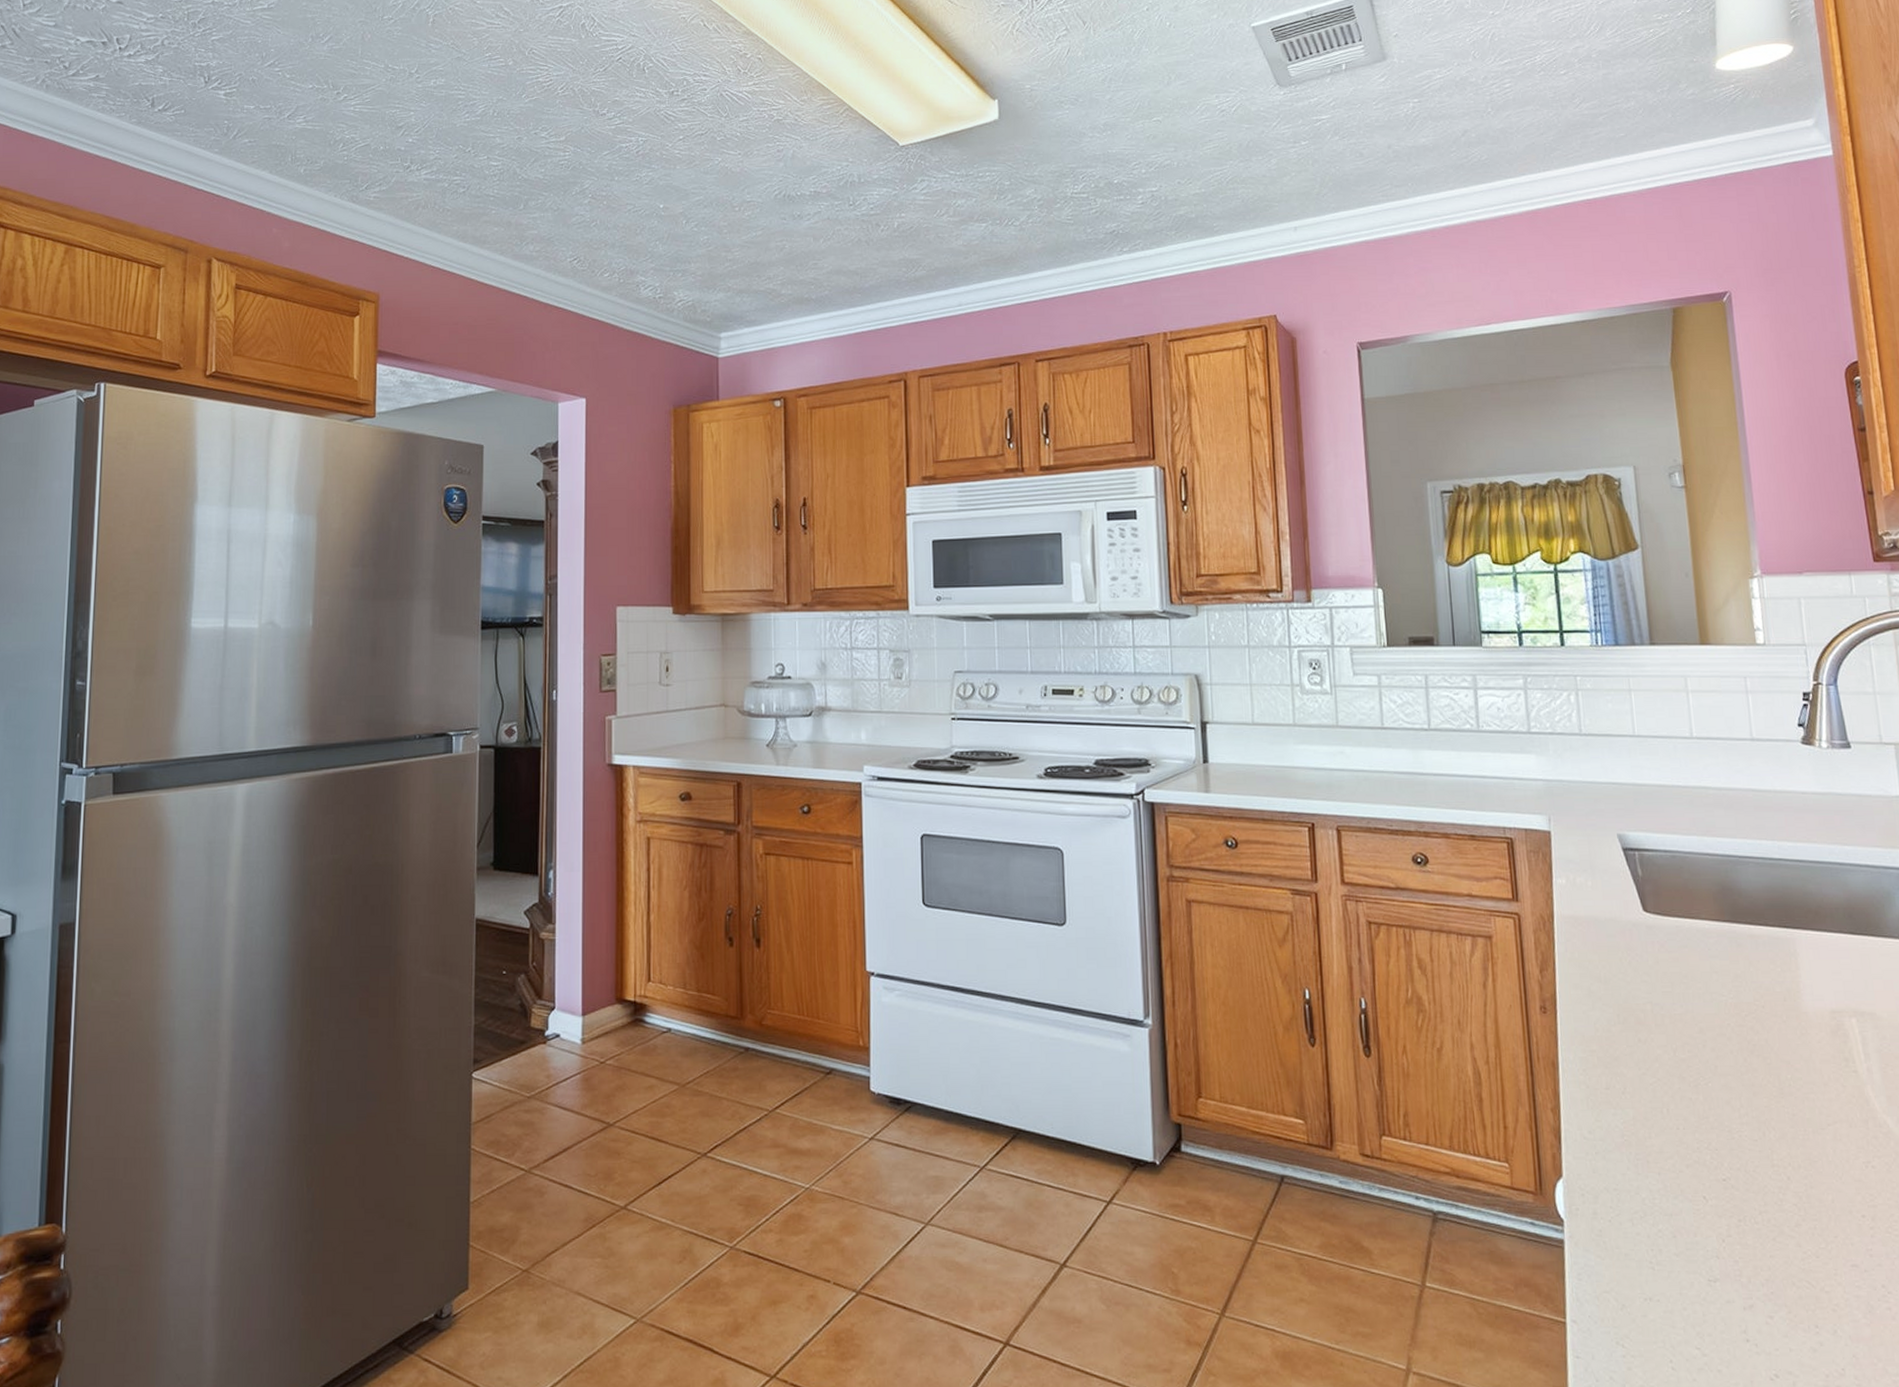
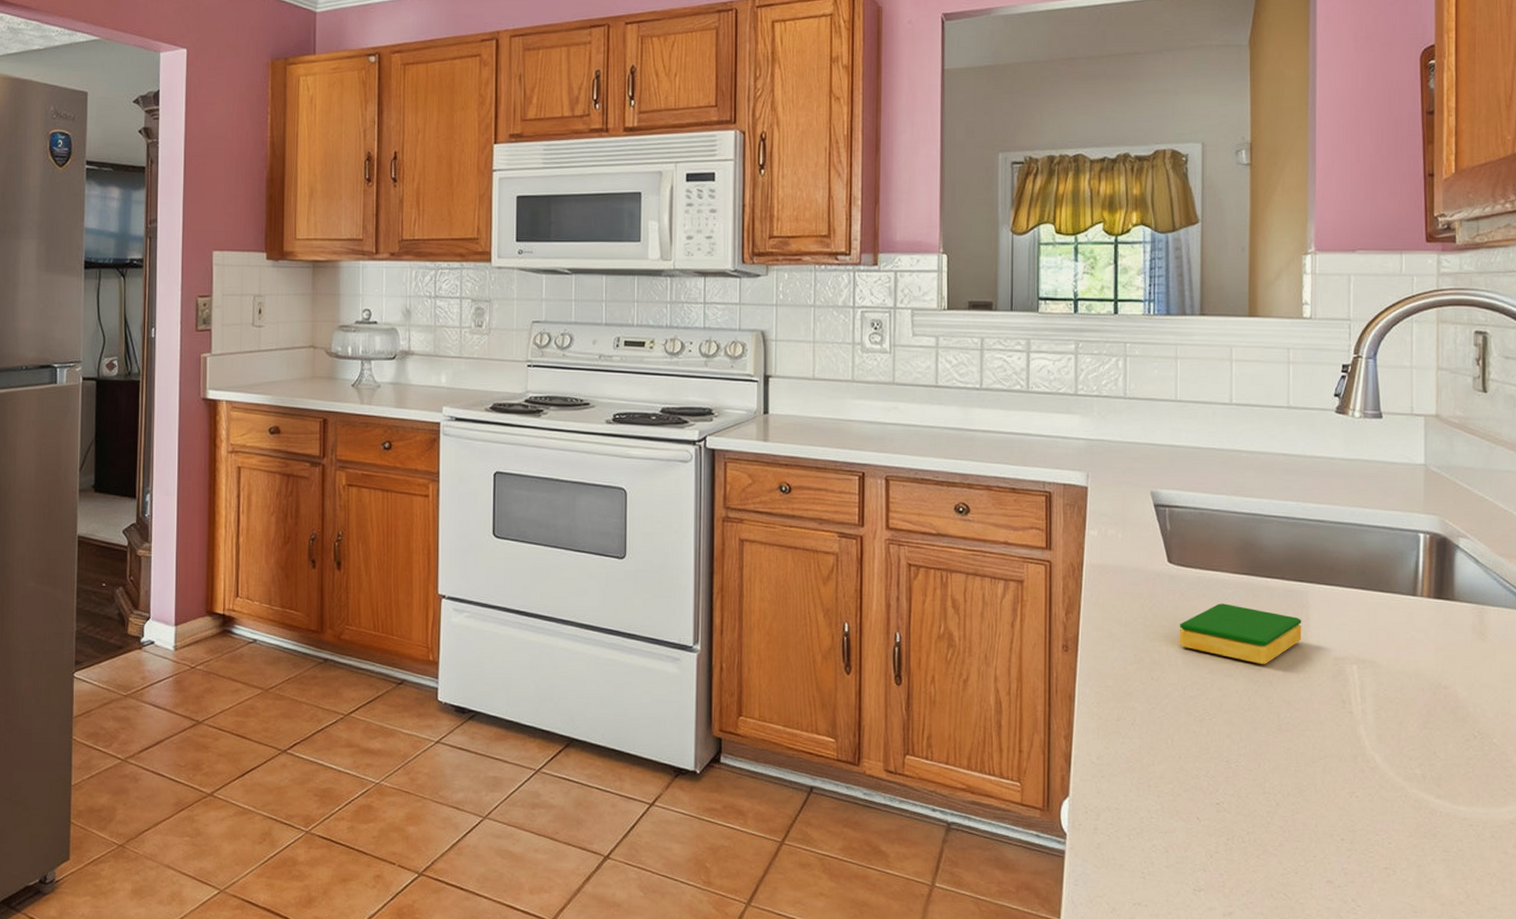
dish sponge: none [1663,954,1793,1020] -> present [1180,603,1302,664]

